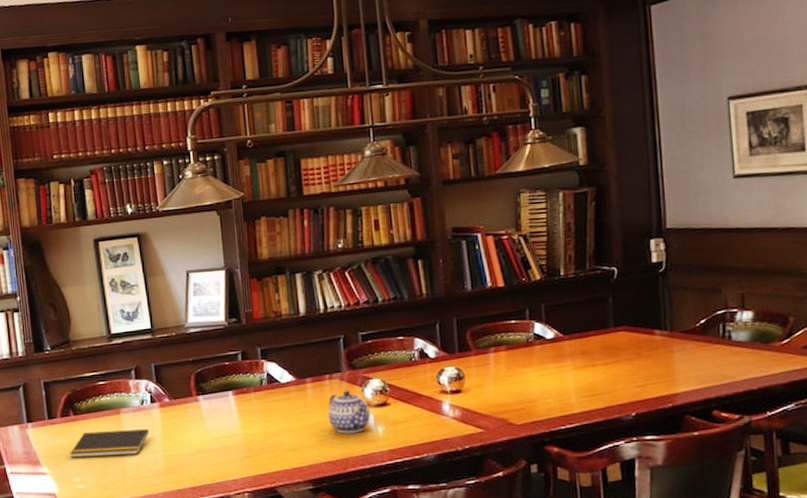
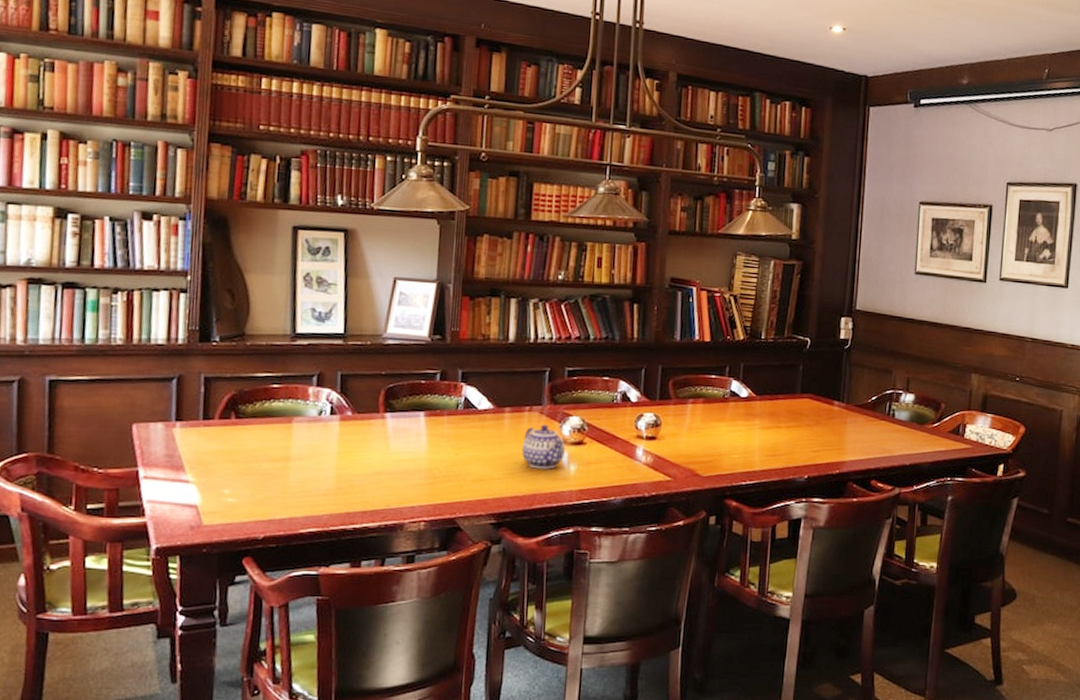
notepad: present [70,429,150,458] -> none [224,439,324,470]

